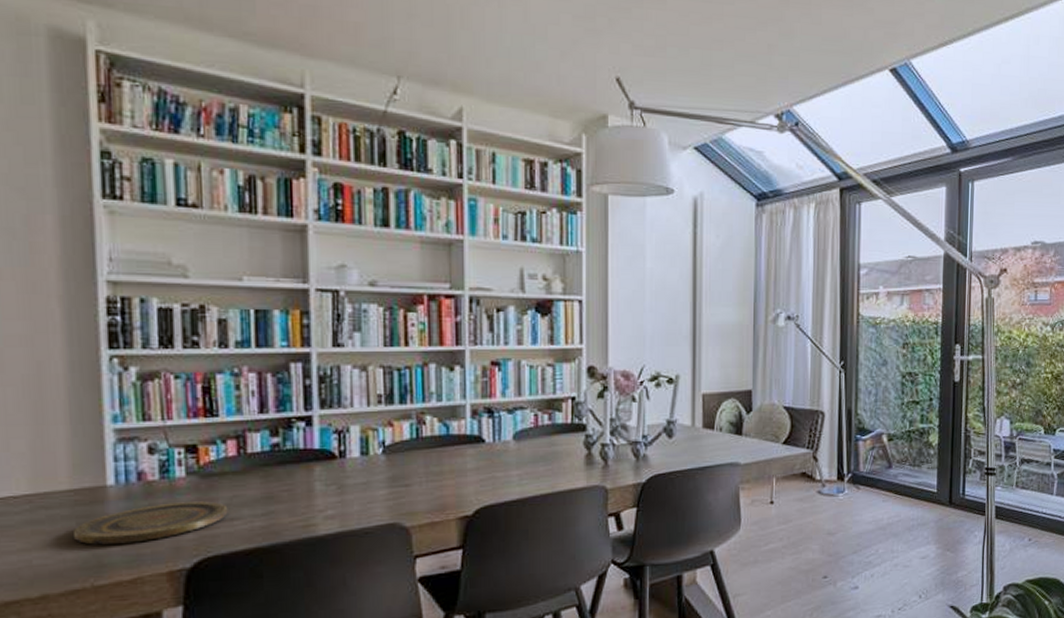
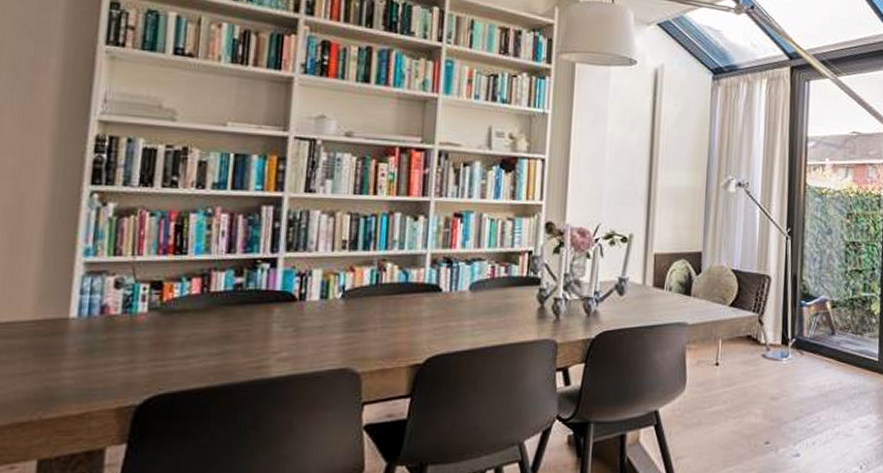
plate: present [74,501,228,545] -> none [29,338,185,377]

